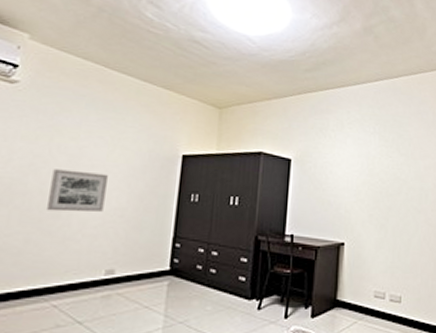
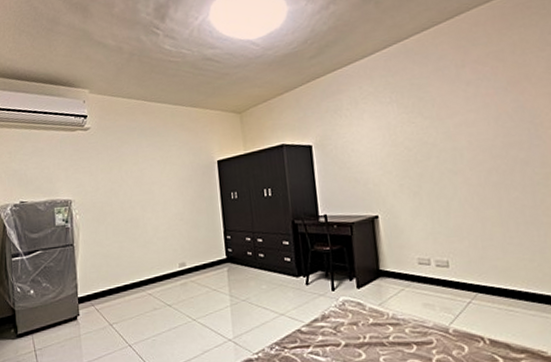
wall art: present [47,169,108,212] -> none [127,187,167,223]

